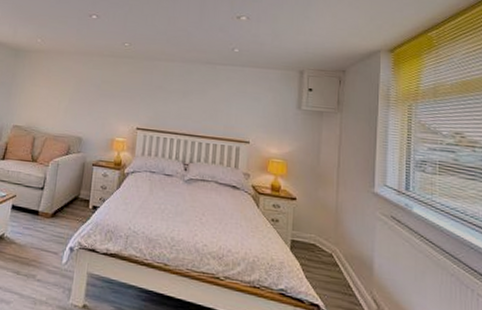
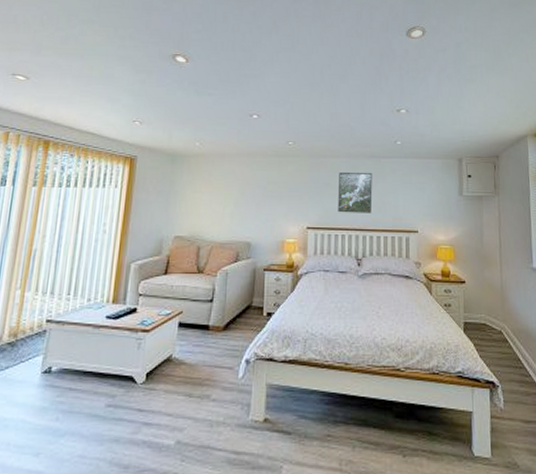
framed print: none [168,77,206,120] -> present [337,173,373,213]

